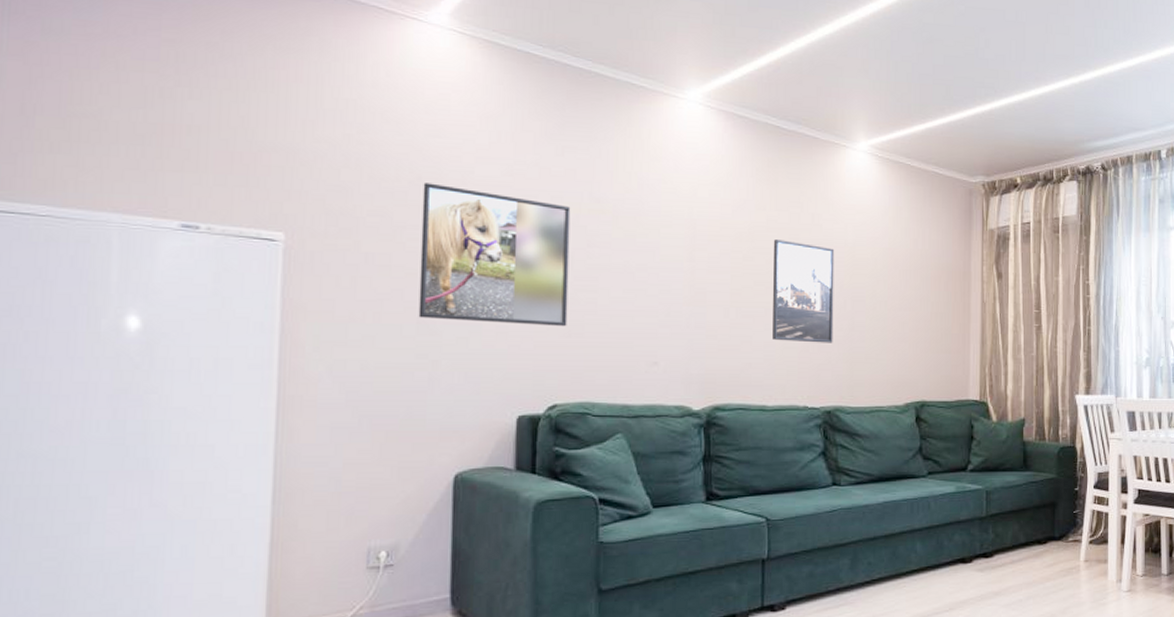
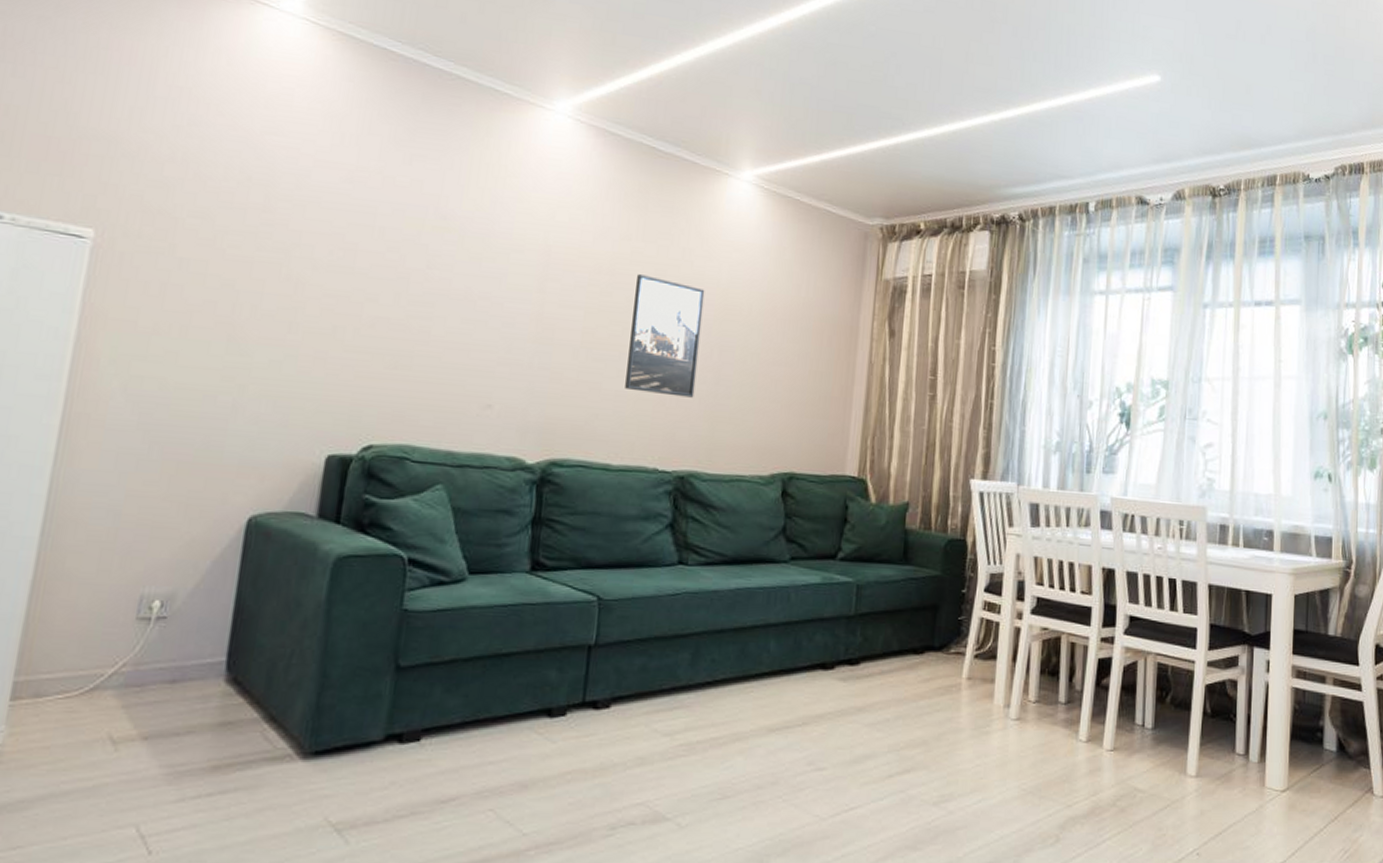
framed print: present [418,183,571,327] -> none [230,184,413,357]

